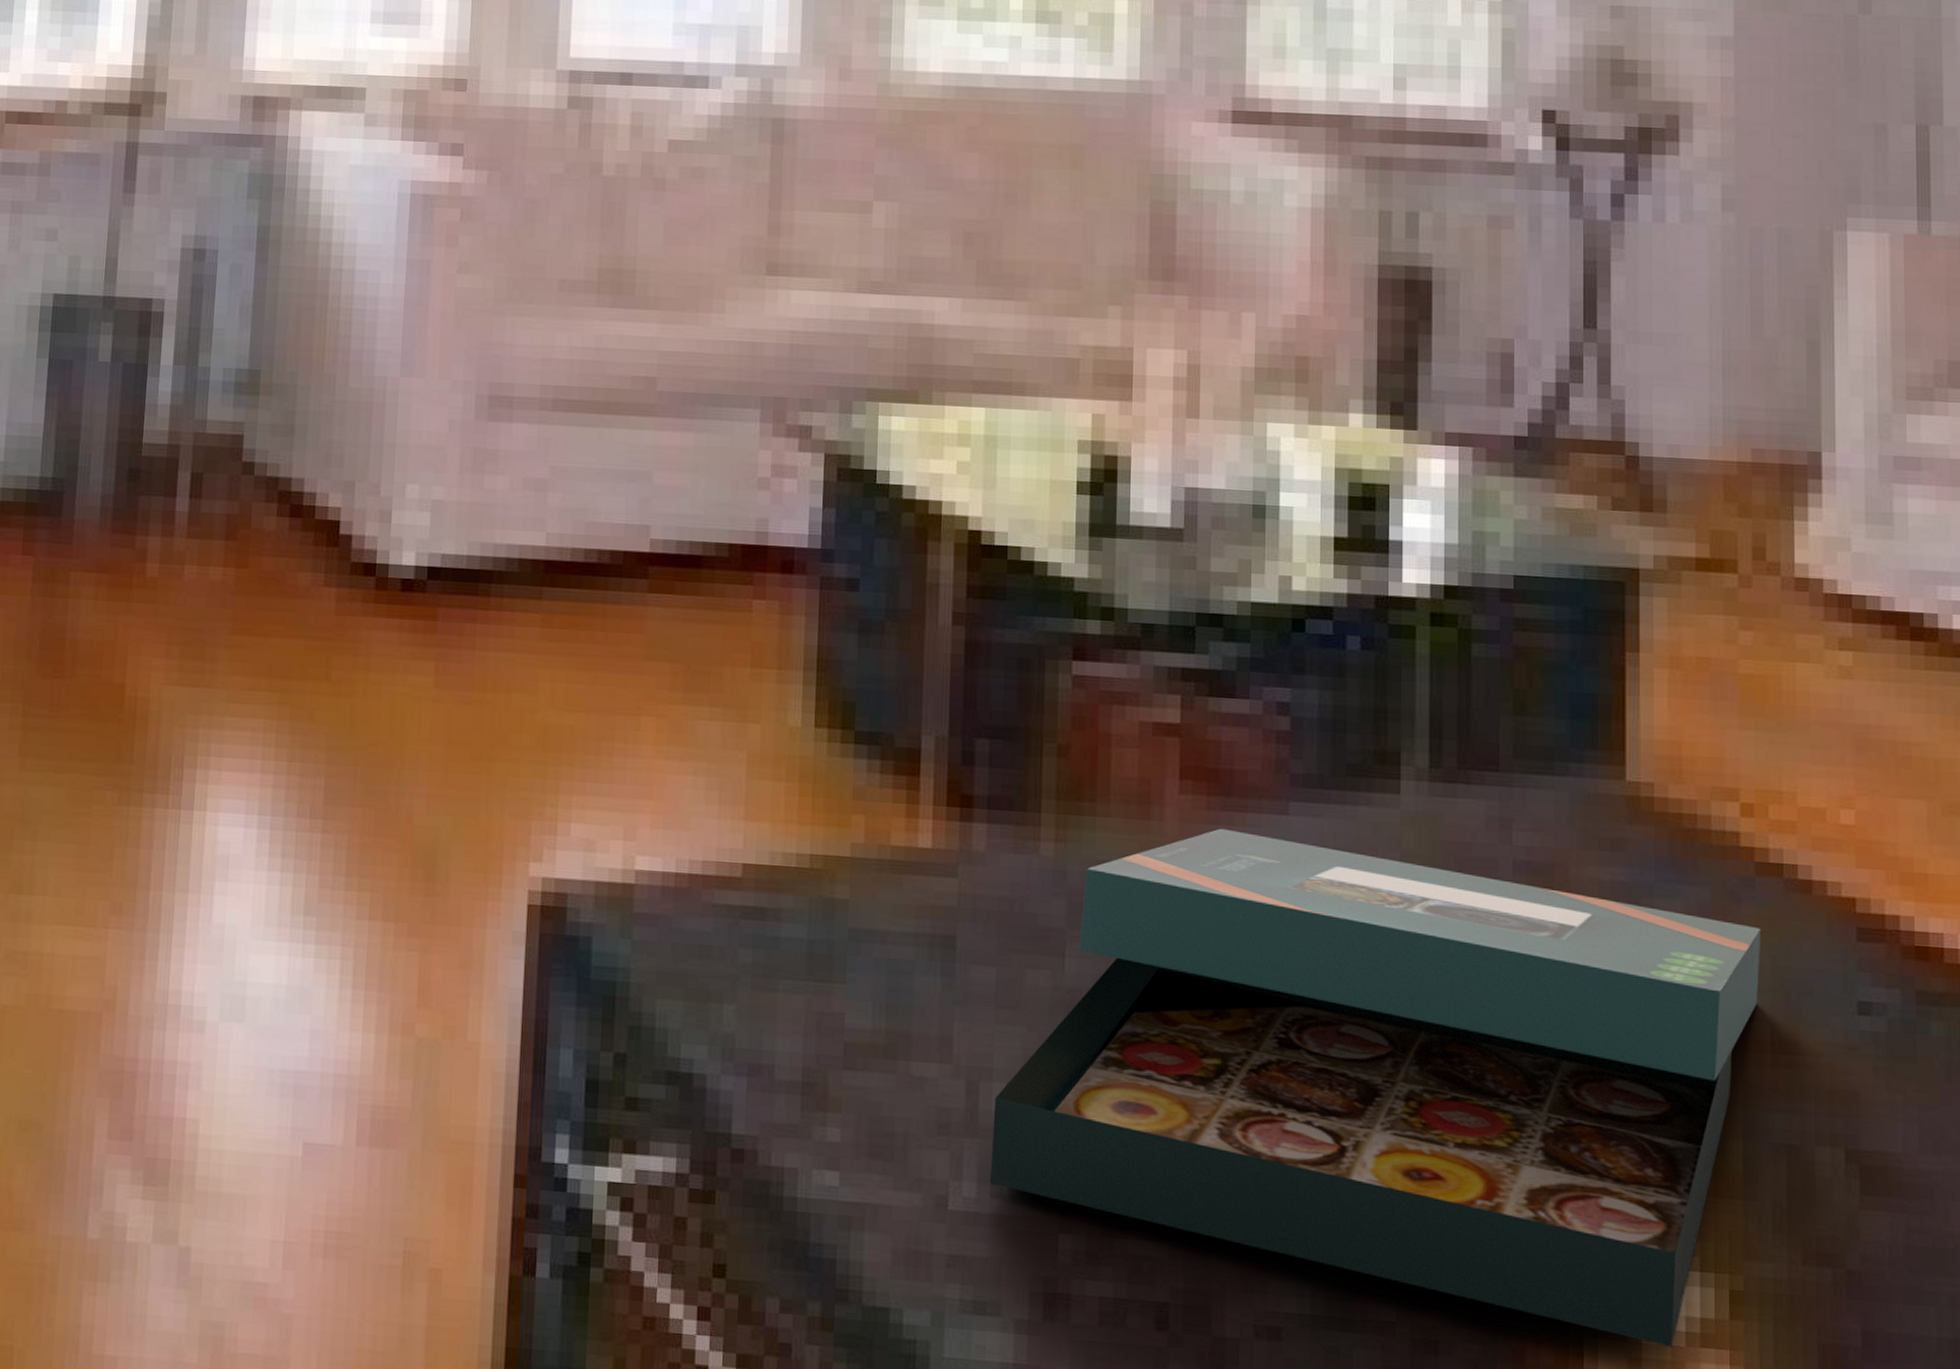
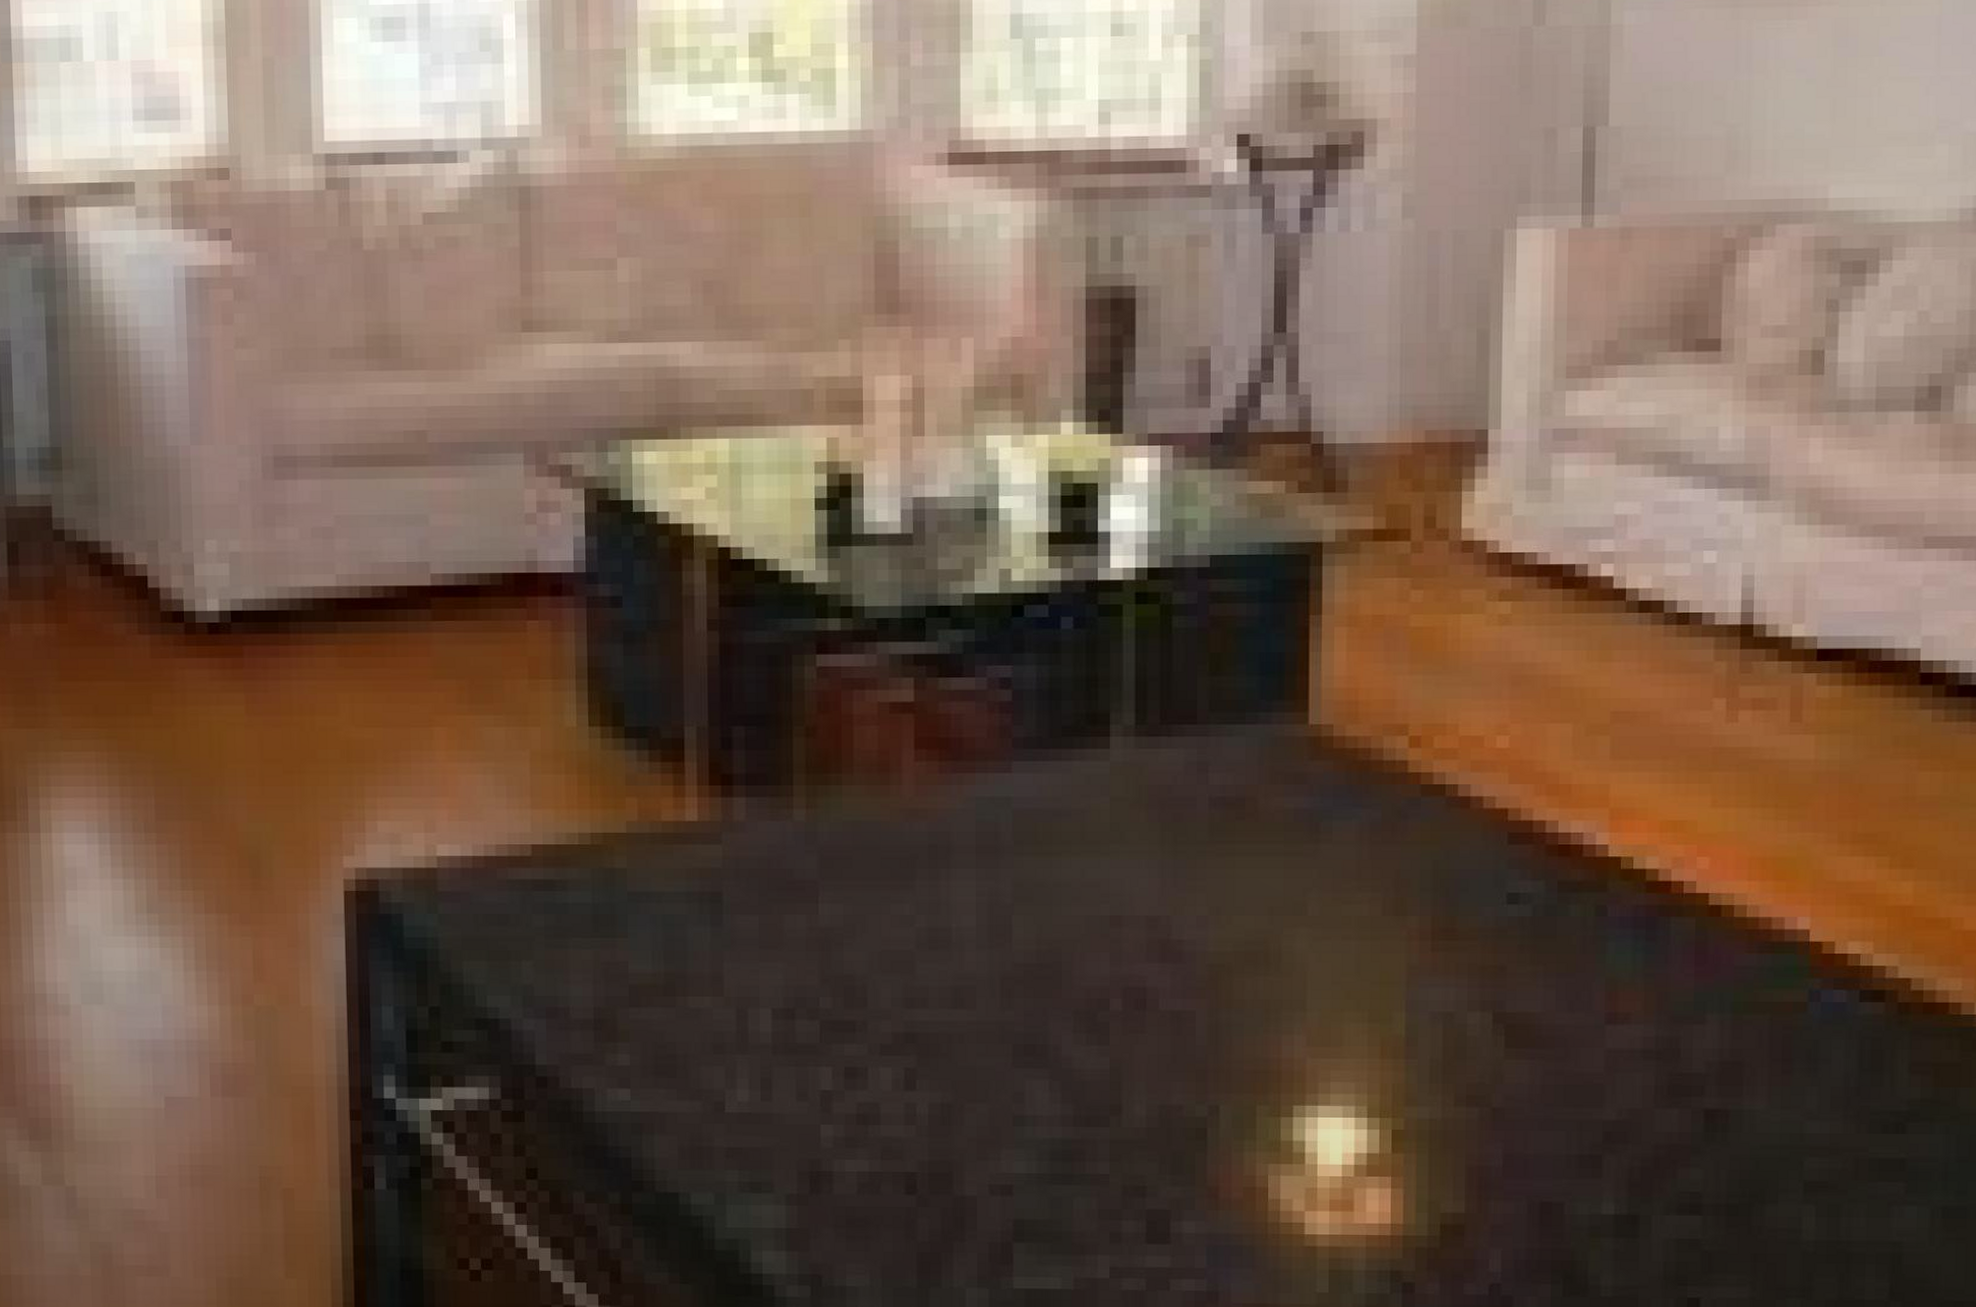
board game: present [990,828,1762,1347] -> none [760,787,1425,1177]

